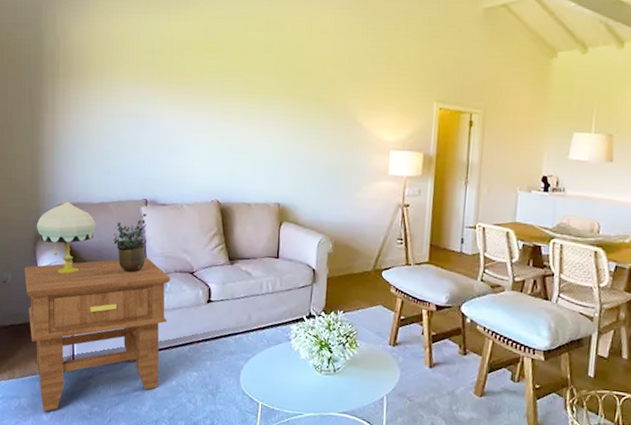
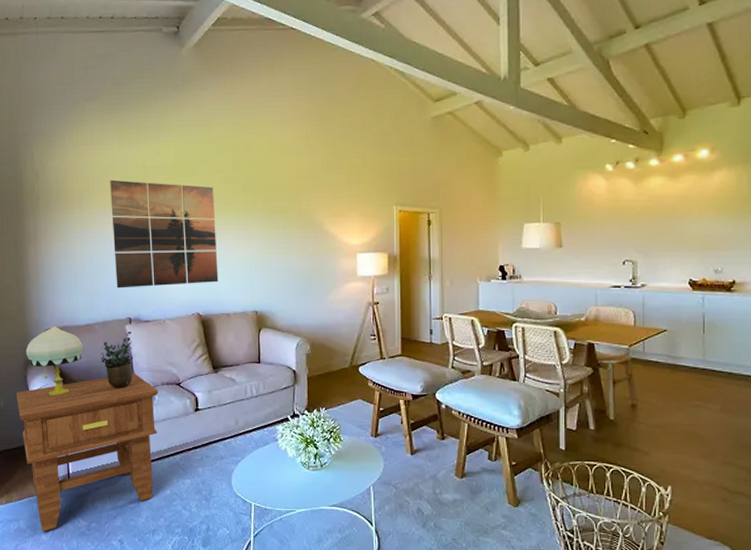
wall art: none [133,51,243,170] -> present [110,179,219,288]

